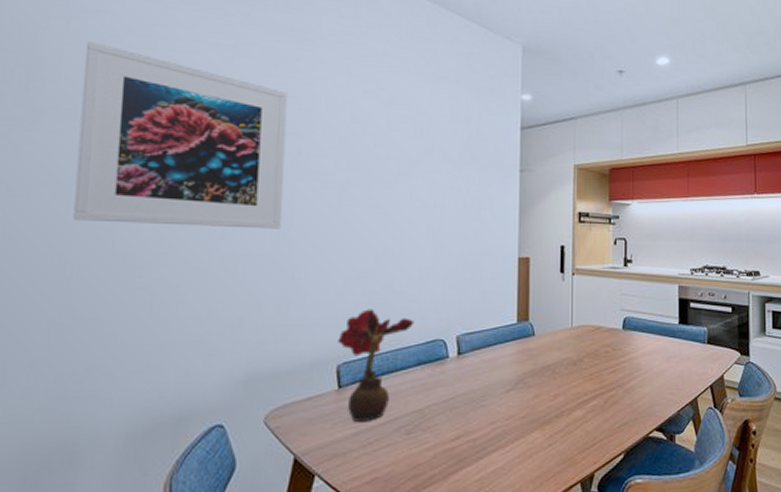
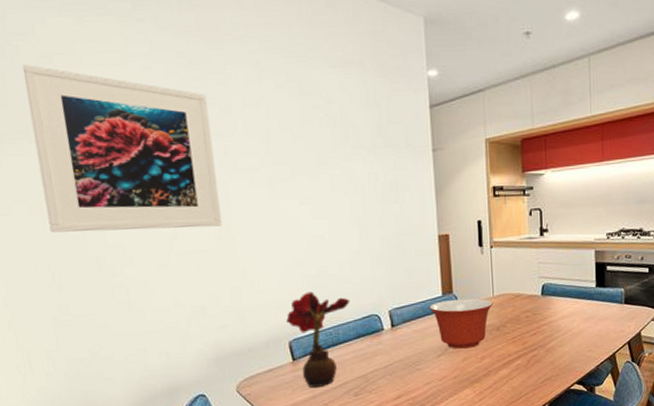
mixing bowl: none [501,327,571,384] -> present [429,298,493,349]

